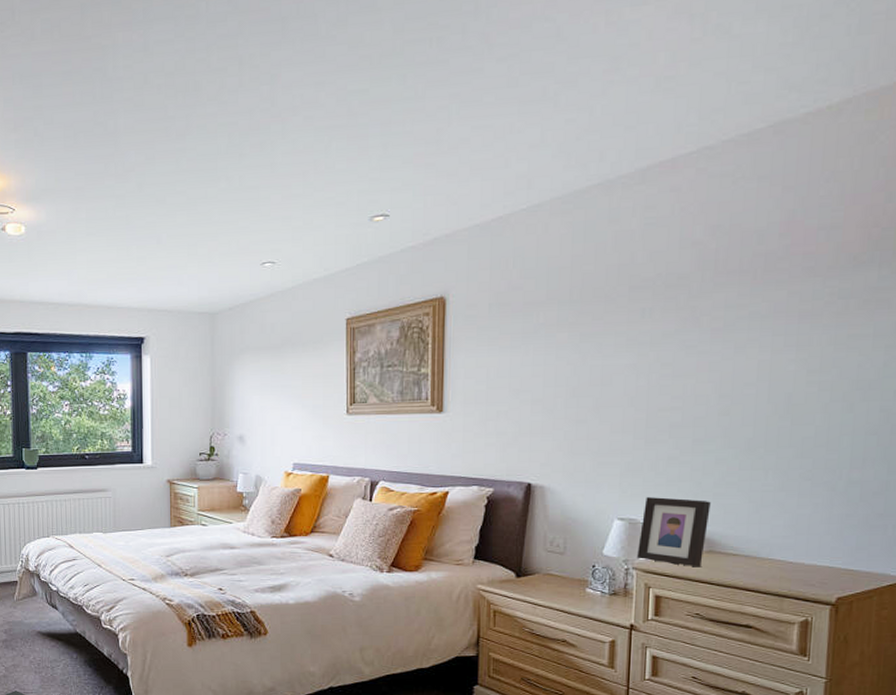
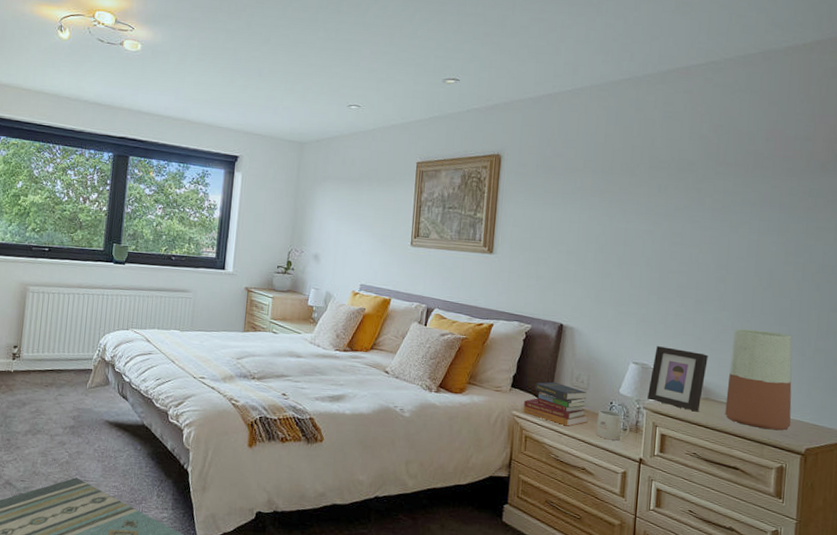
books: none [490,549,566,596] -> present [523,382,588,427]
mug: none [577,575,618,607] -> present [596,410,631,441]
vase: none [733,466,818,580] -> present [725,328,793,431]

